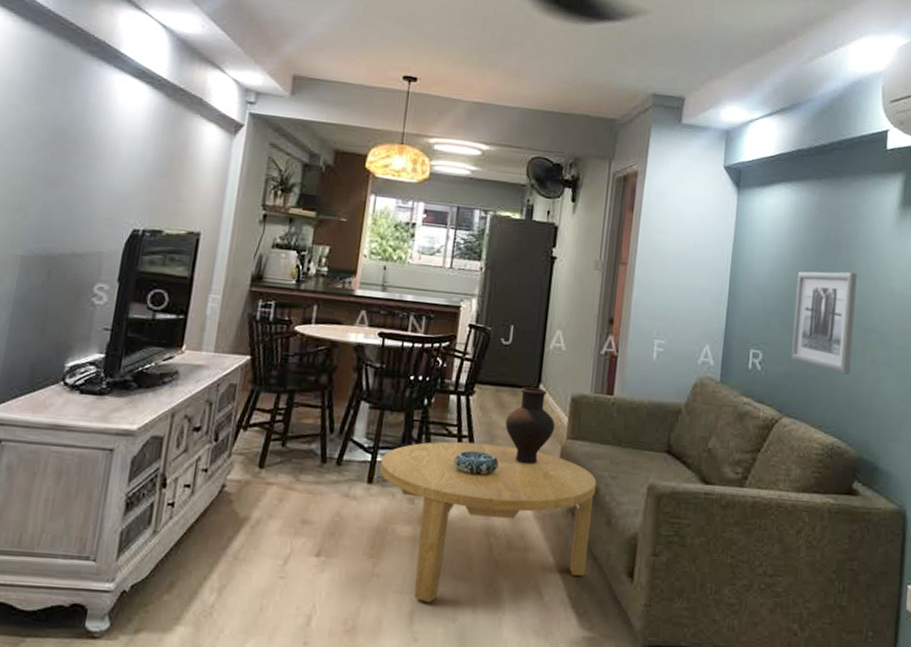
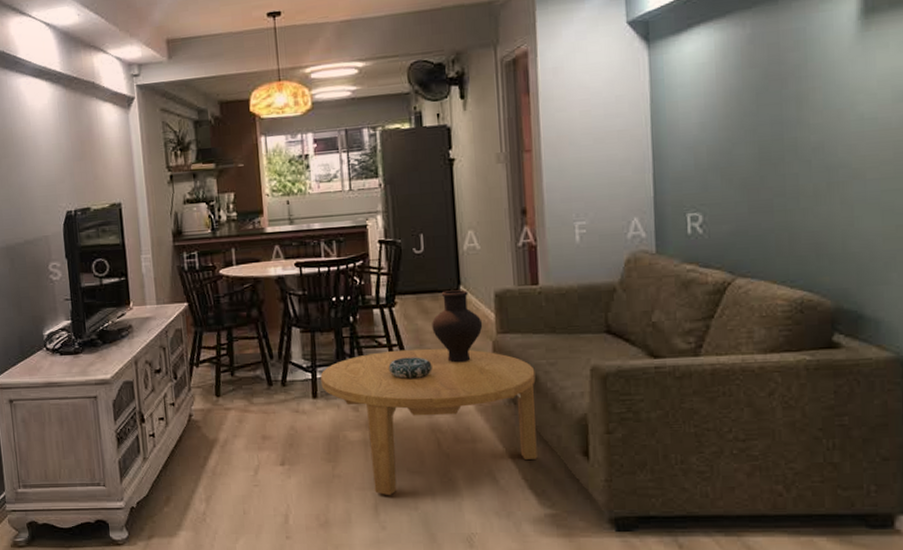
wall art: present [791,271,857,376] -> none [734,105,816,222]

